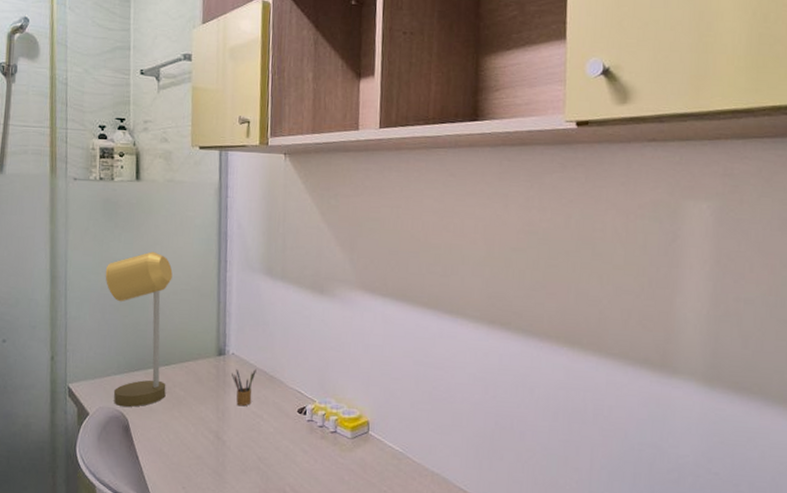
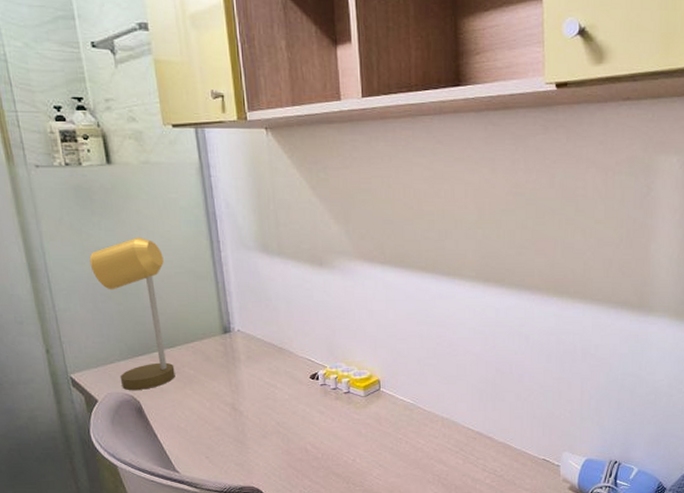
pencil box: present [230,368,256,407] -> none [239,342,265,379]

